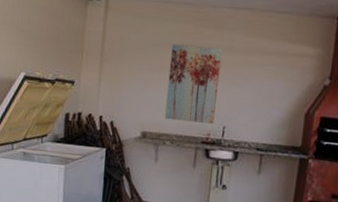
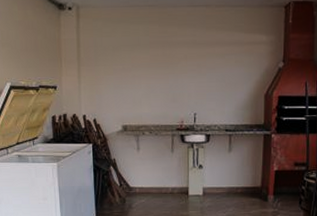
wall art: present [165,44,222,124] -> none [140,43,187,112]

